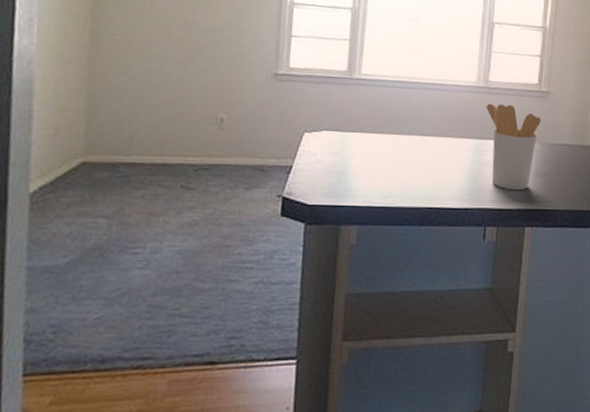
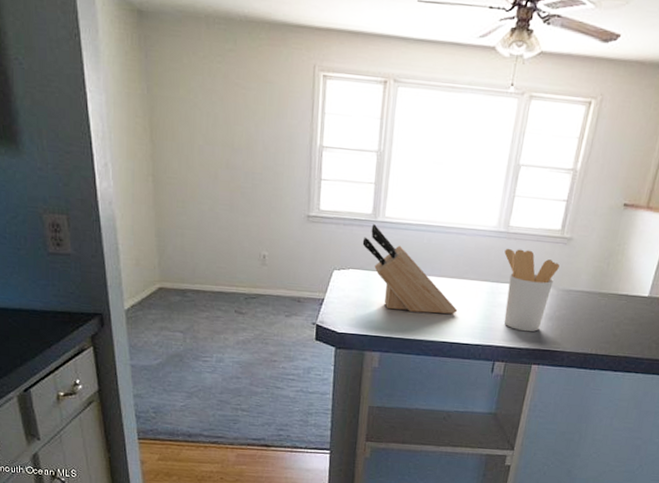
knife block: none [336,82,443,177] -> present [362,224,458,314]

